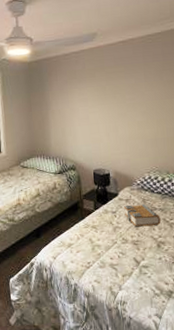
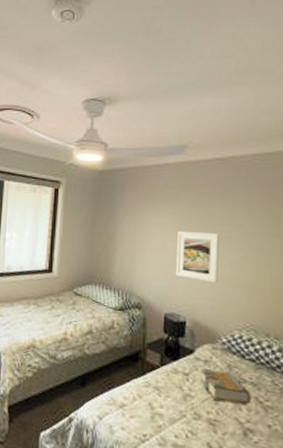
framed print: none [96,101,130,141] -> present [175,230,219,283]

